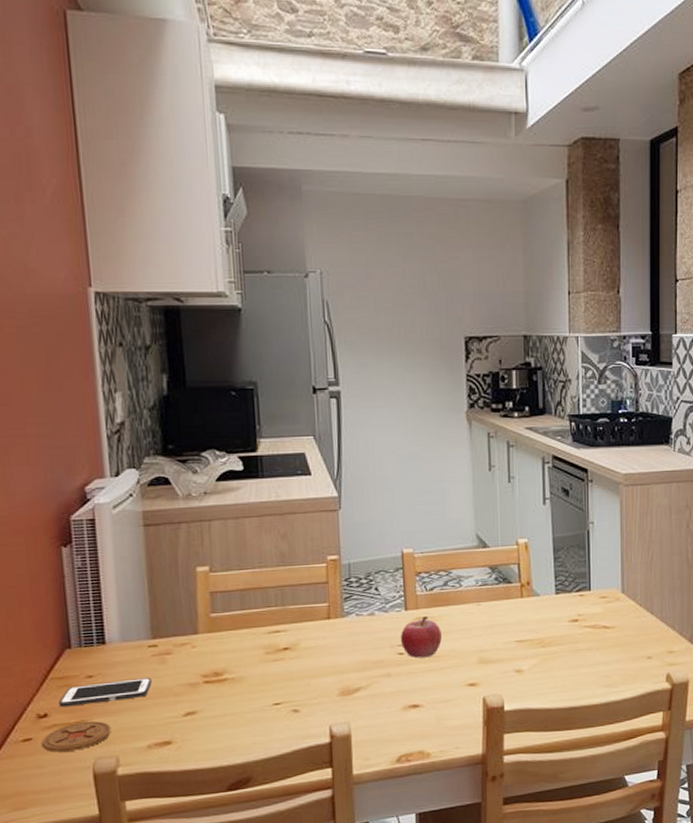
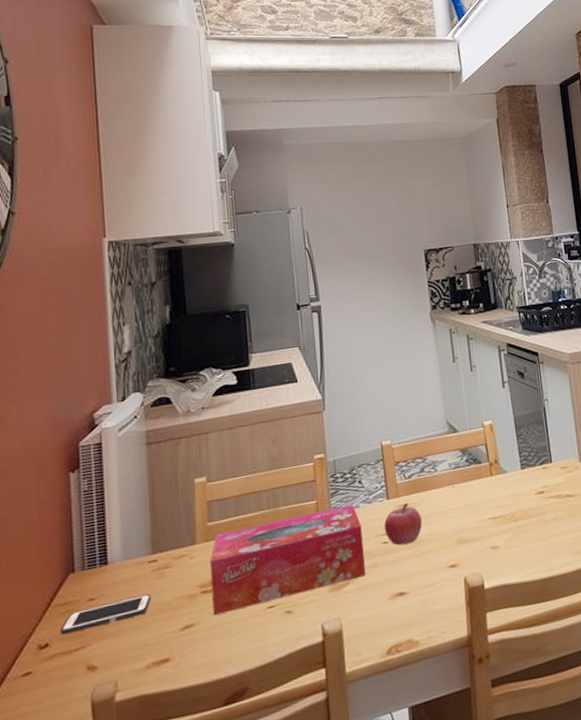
coaster: present [41,721,111,753] -> none [41,645,111,685]
tissue box: none [212,611,378,705] -> present [209,504,366,615]

